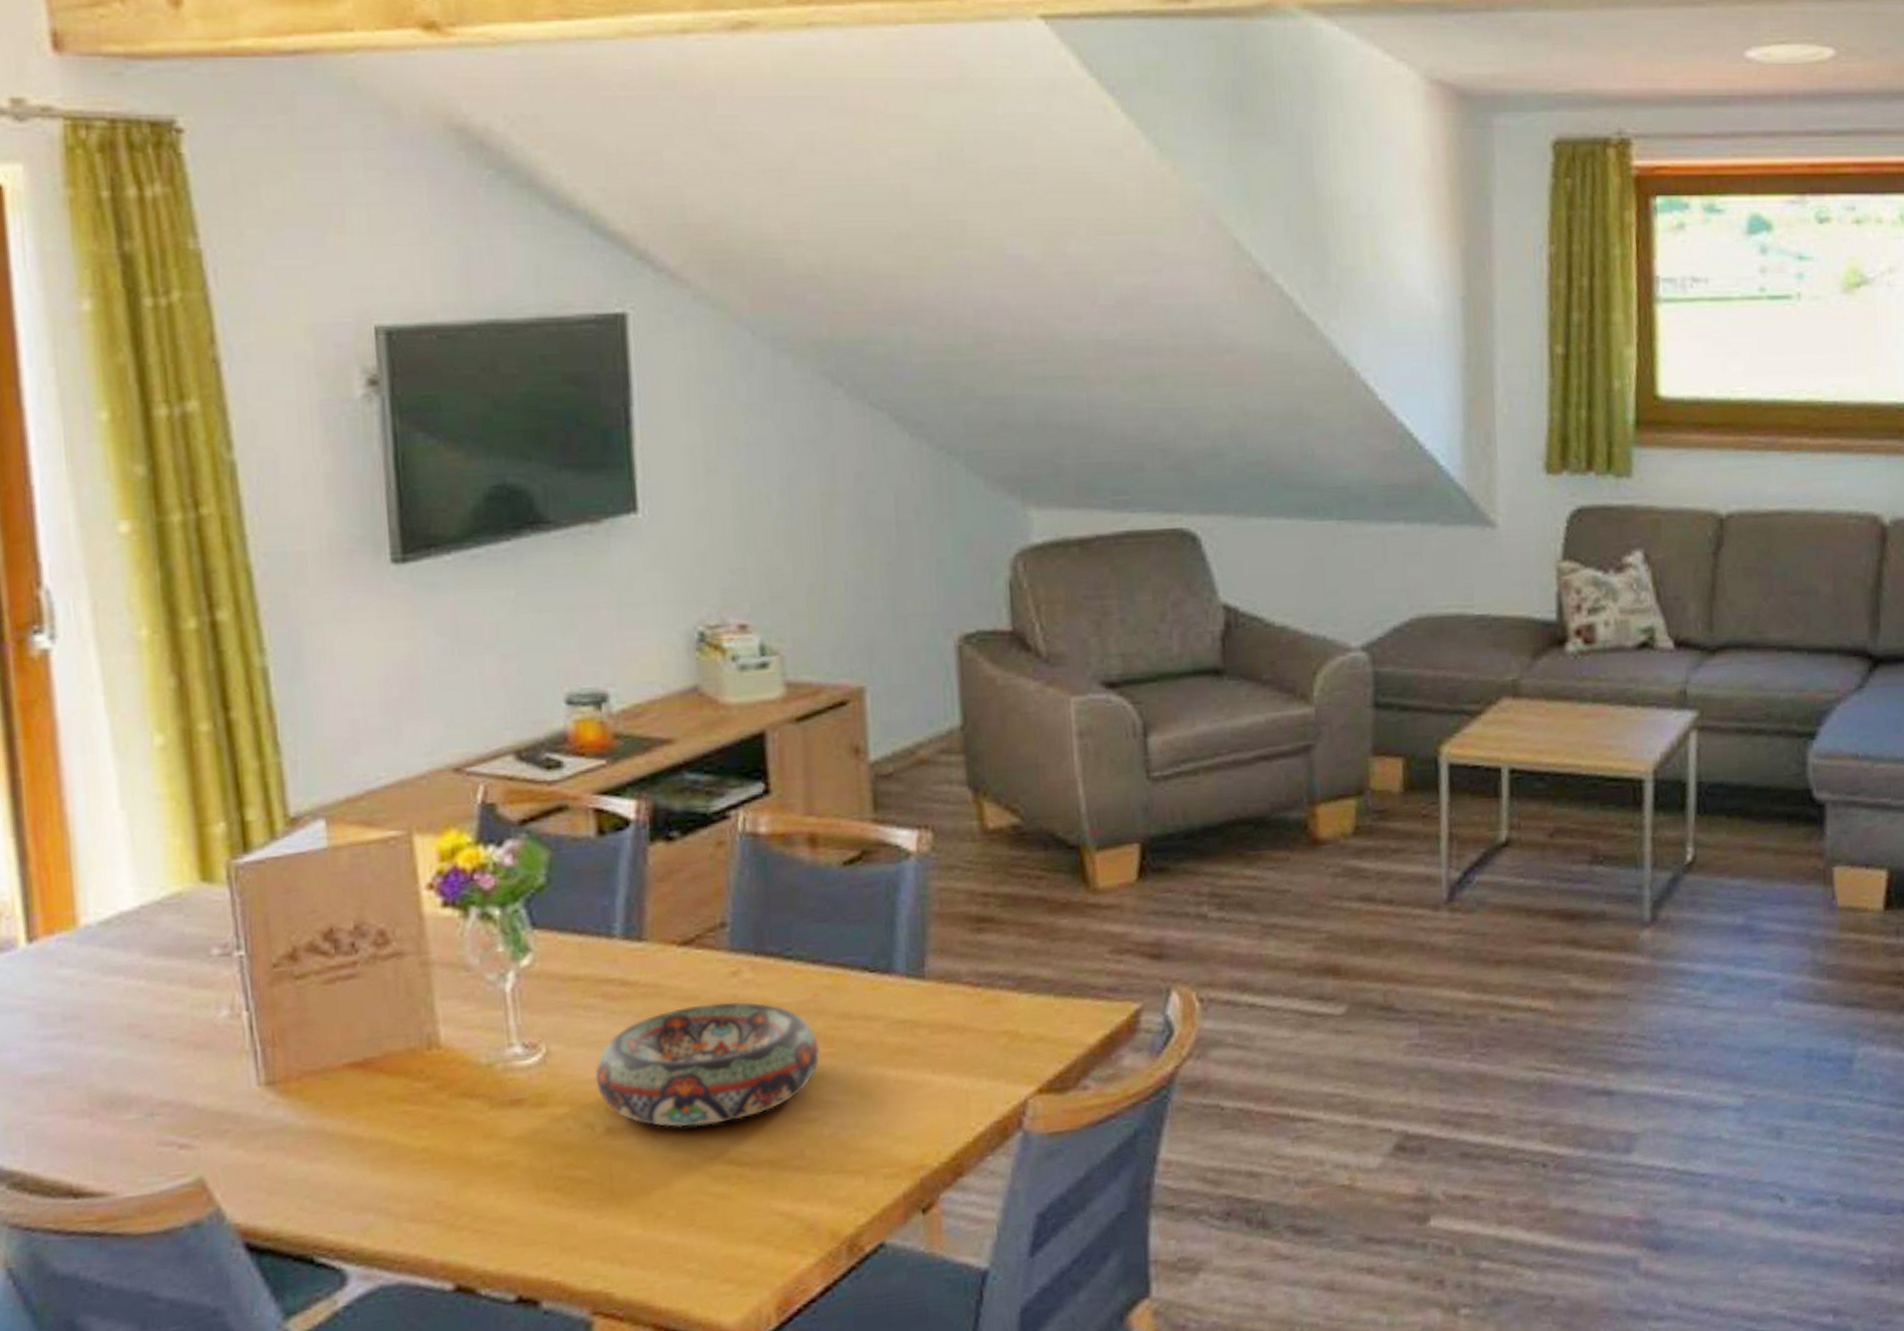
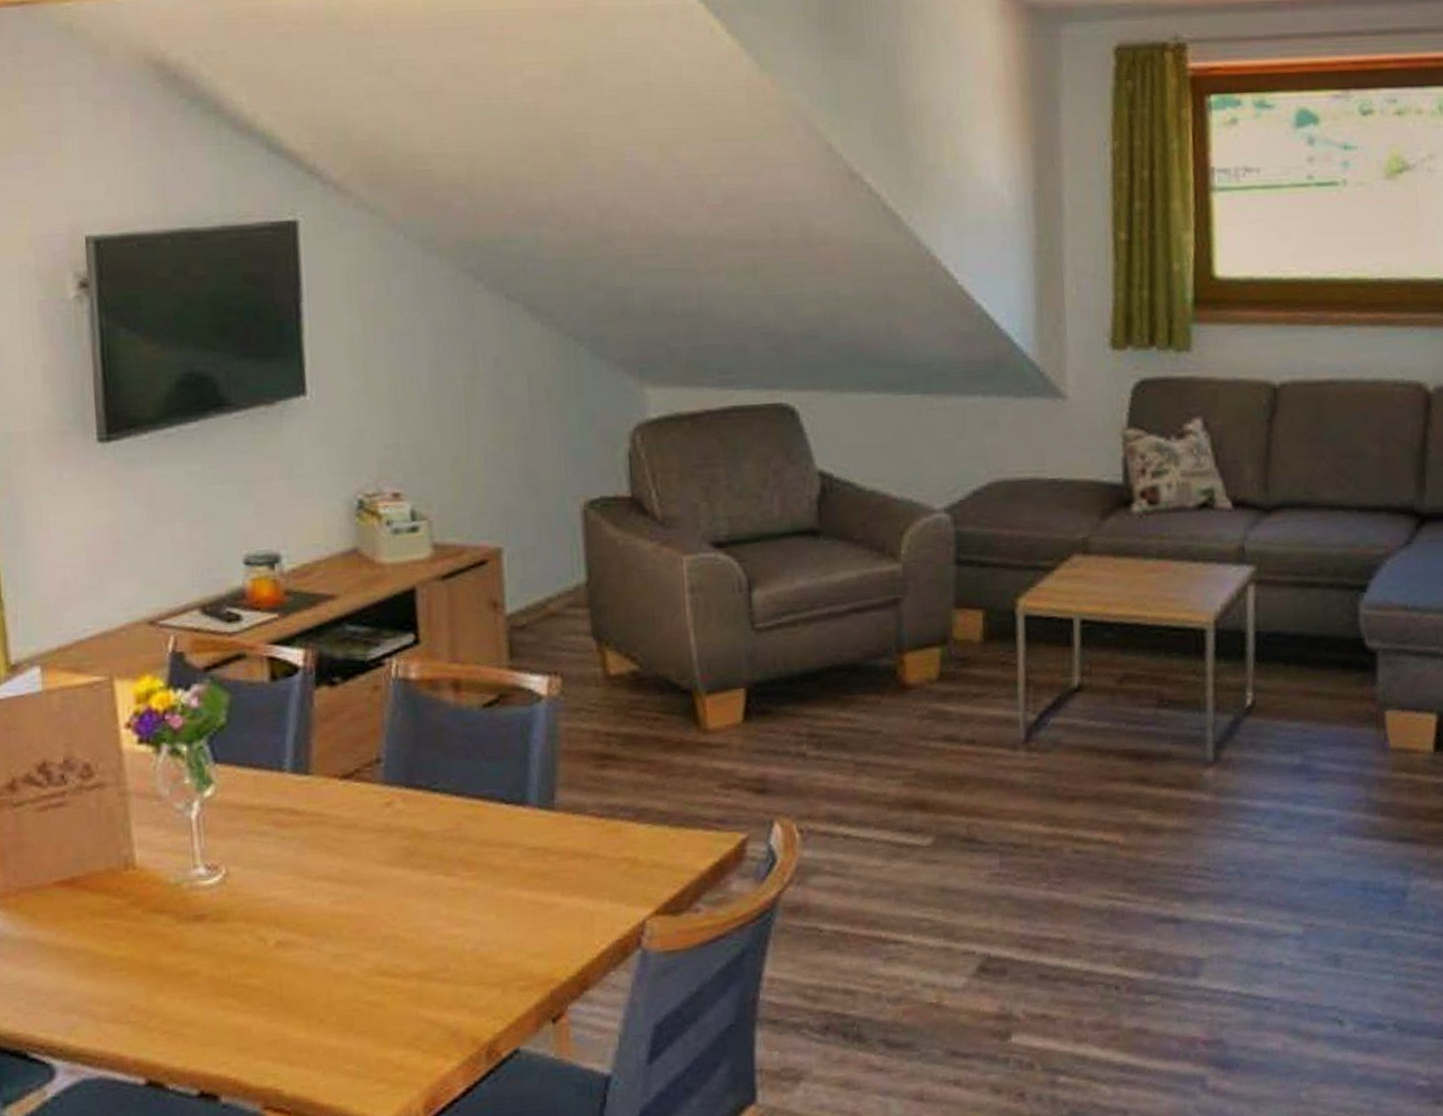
decorative bowl: present [595,1002,821,1128] -> none [267,830,463,942]

